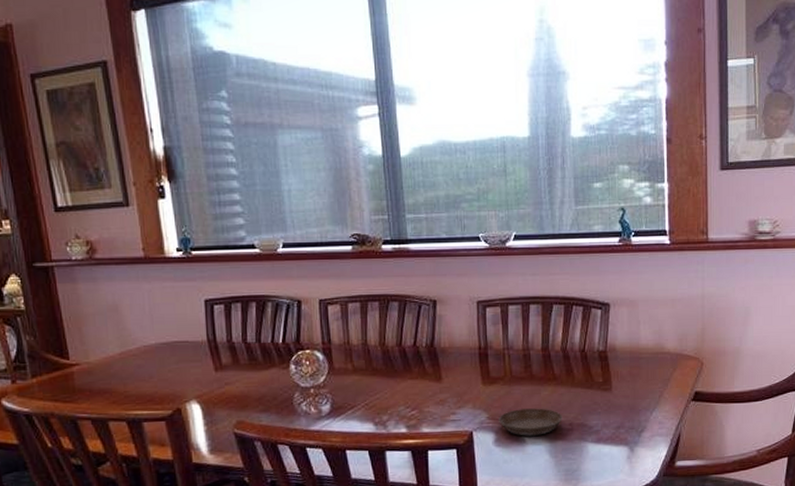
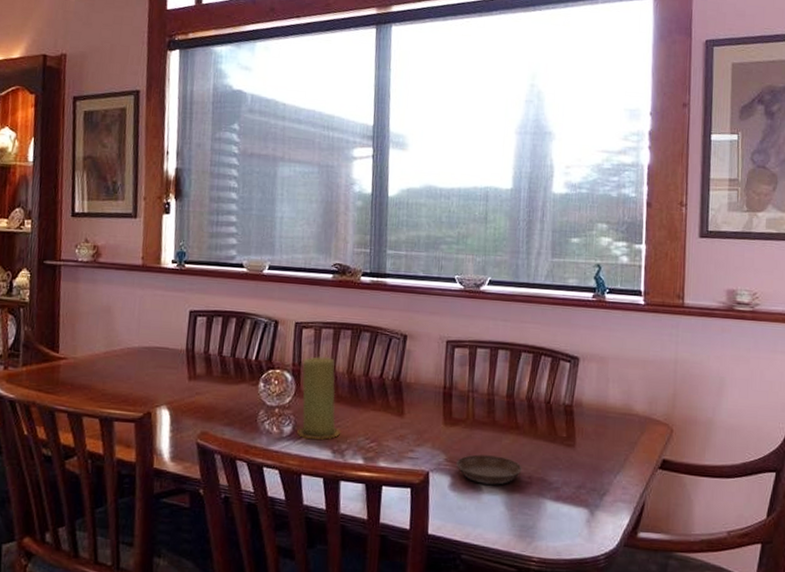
candle: none [332,330,381,416] -> present [297,356,342,440]

